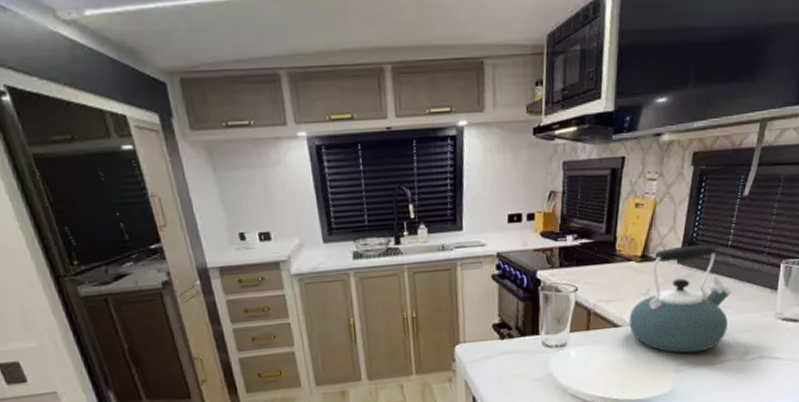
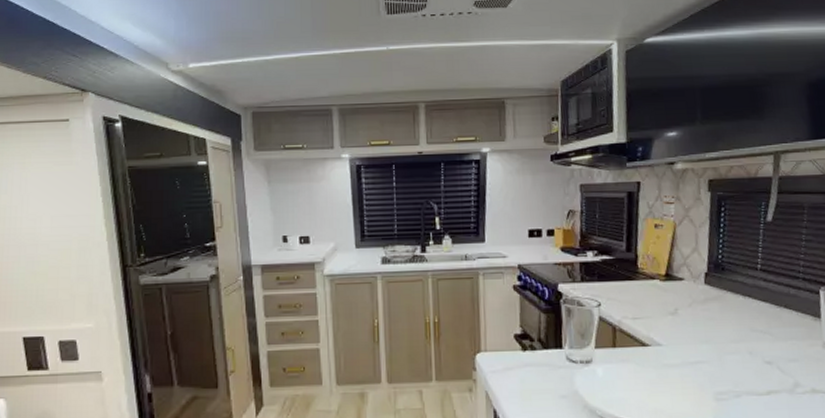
kettle: present [629,245,732,354] -> none [658,266,770,381]

